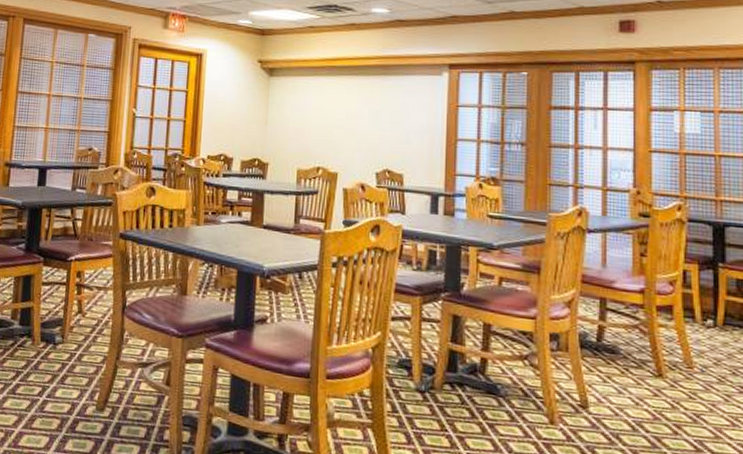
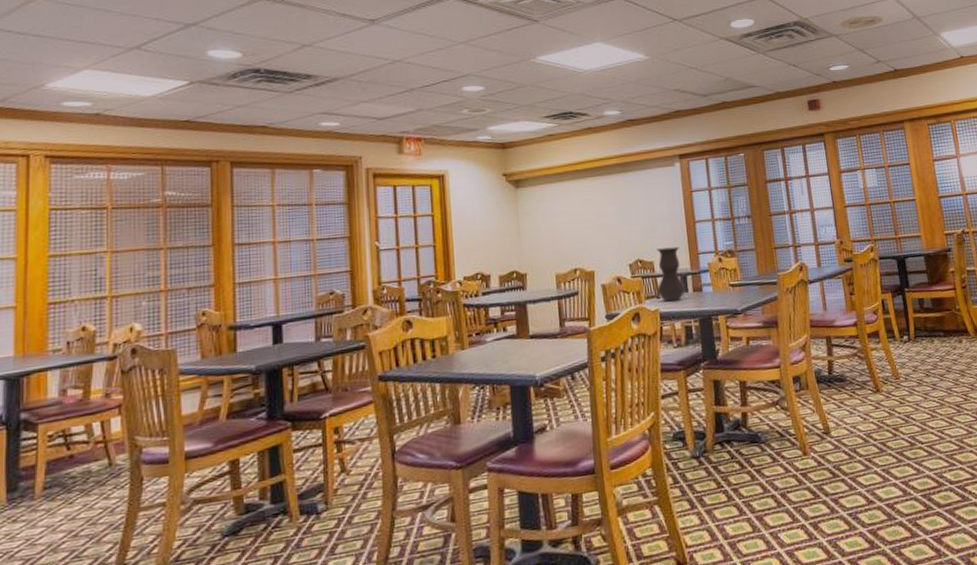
vase: none [403,161,435,223] -> present [656,246,686,303]

